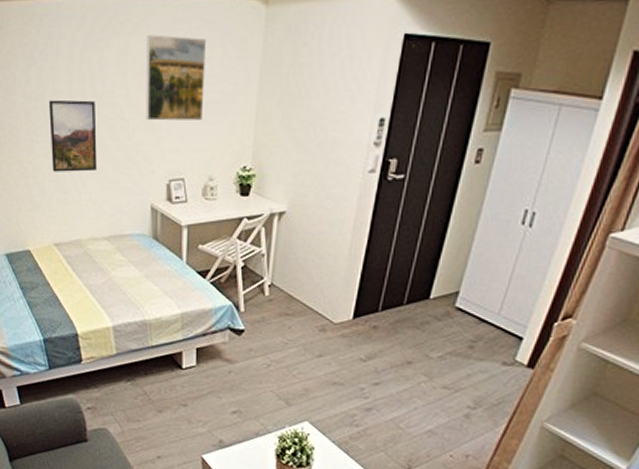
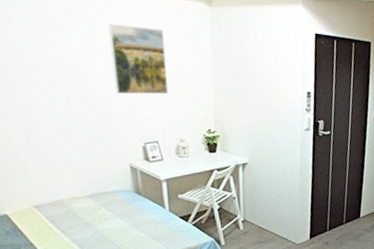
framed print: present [49,100,97,172] -> none [14,76,72,141]

